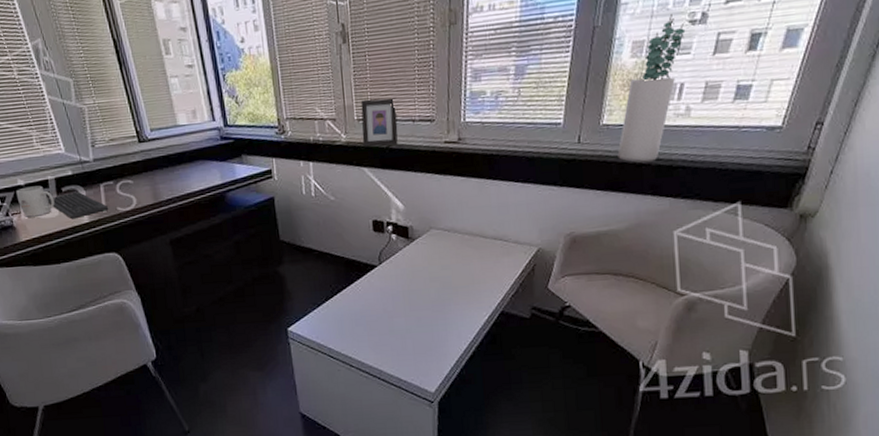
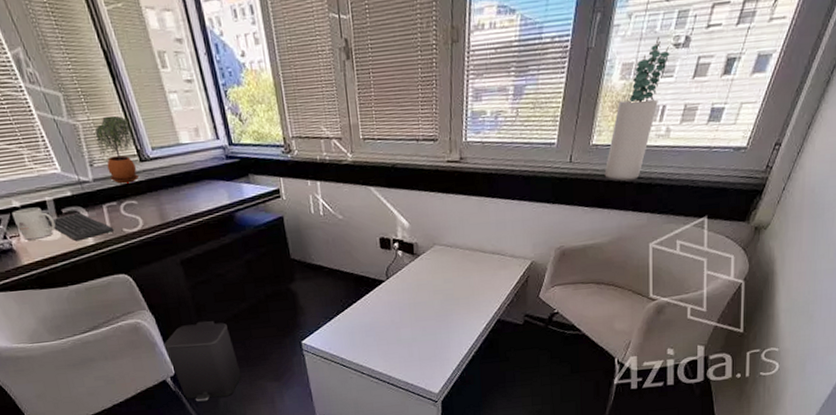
potted plant: none [99,99,136,164] -> present [94,115,139,184]
pedal bin: none [147,302,223,390] -> present [164,320,241,402]
picture frame: present [360,98,398,148] -> none [365,117,403,167]

